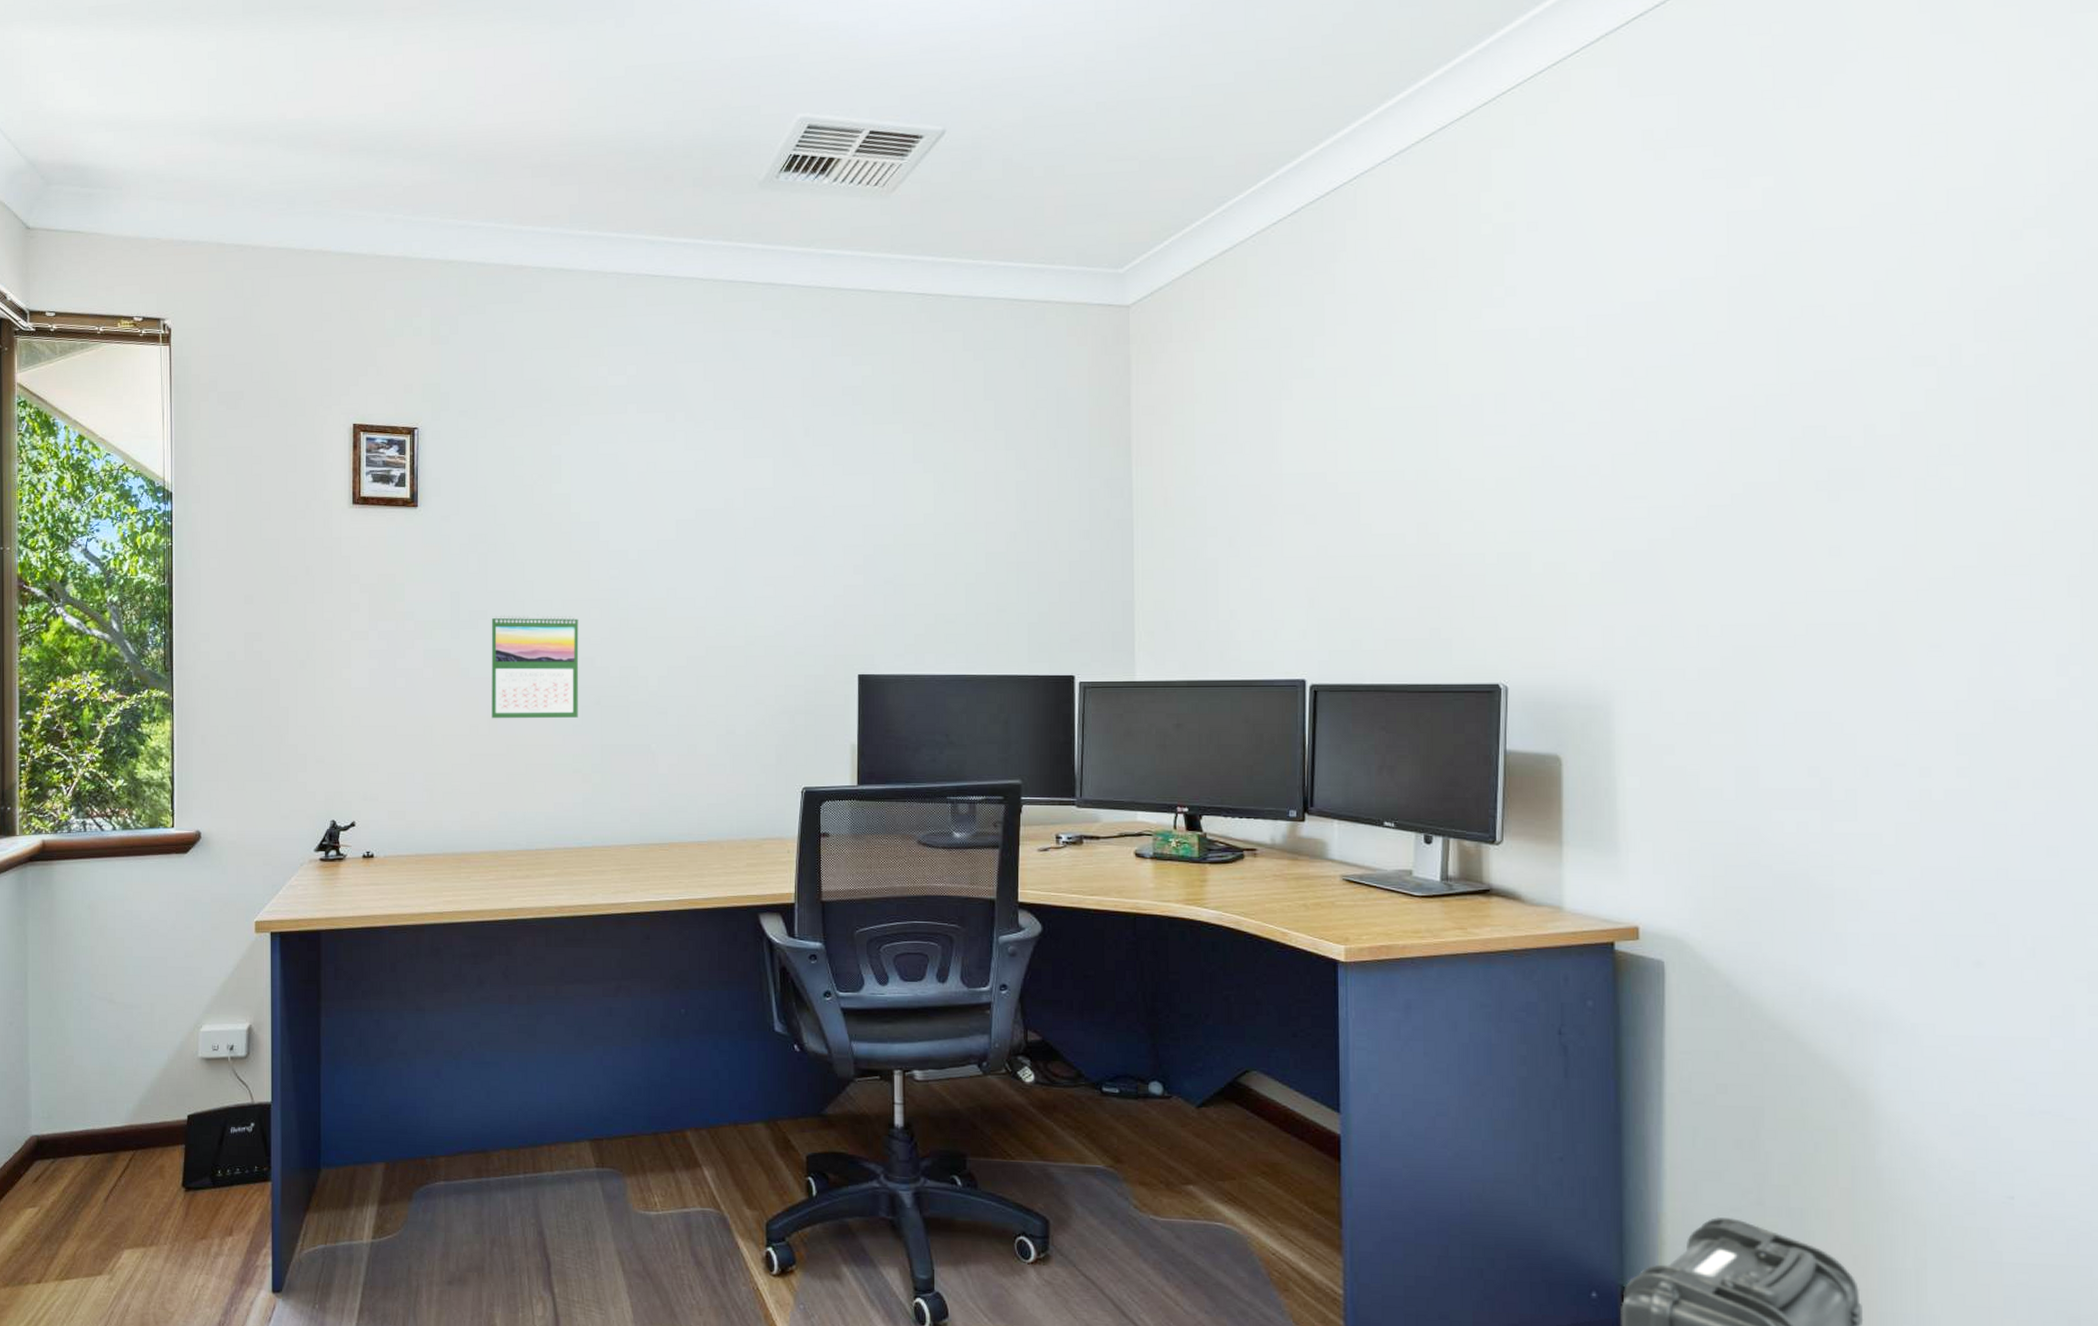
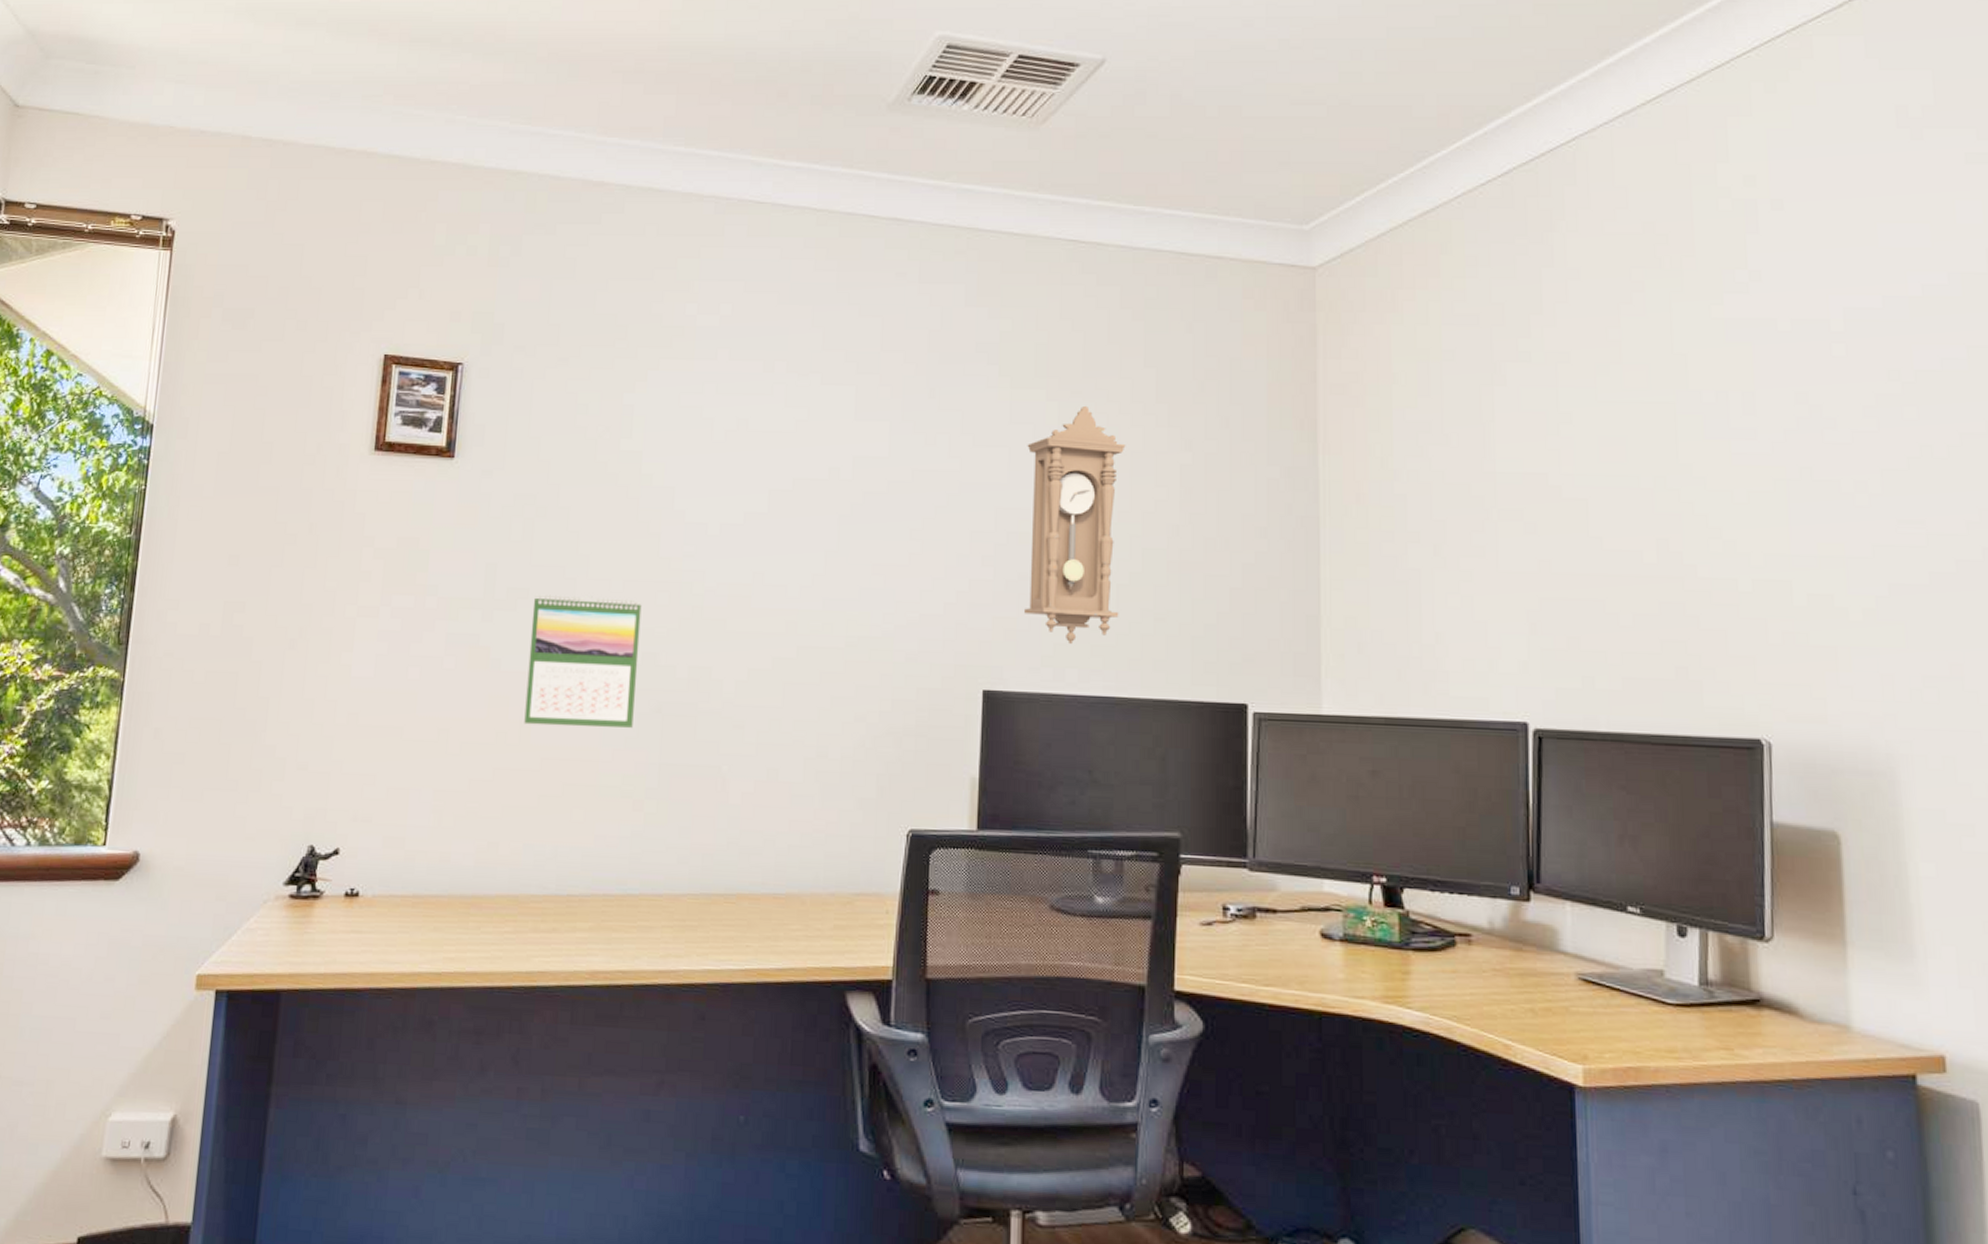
pendulum clock: none [888,435,970,634] -> present [1025,405,1126,644]

